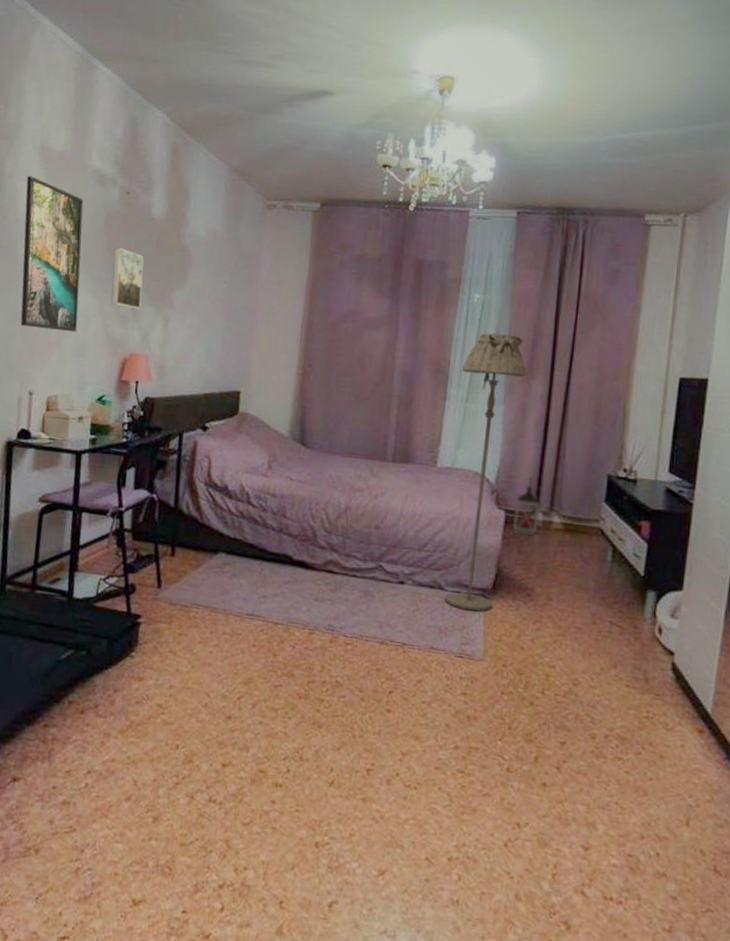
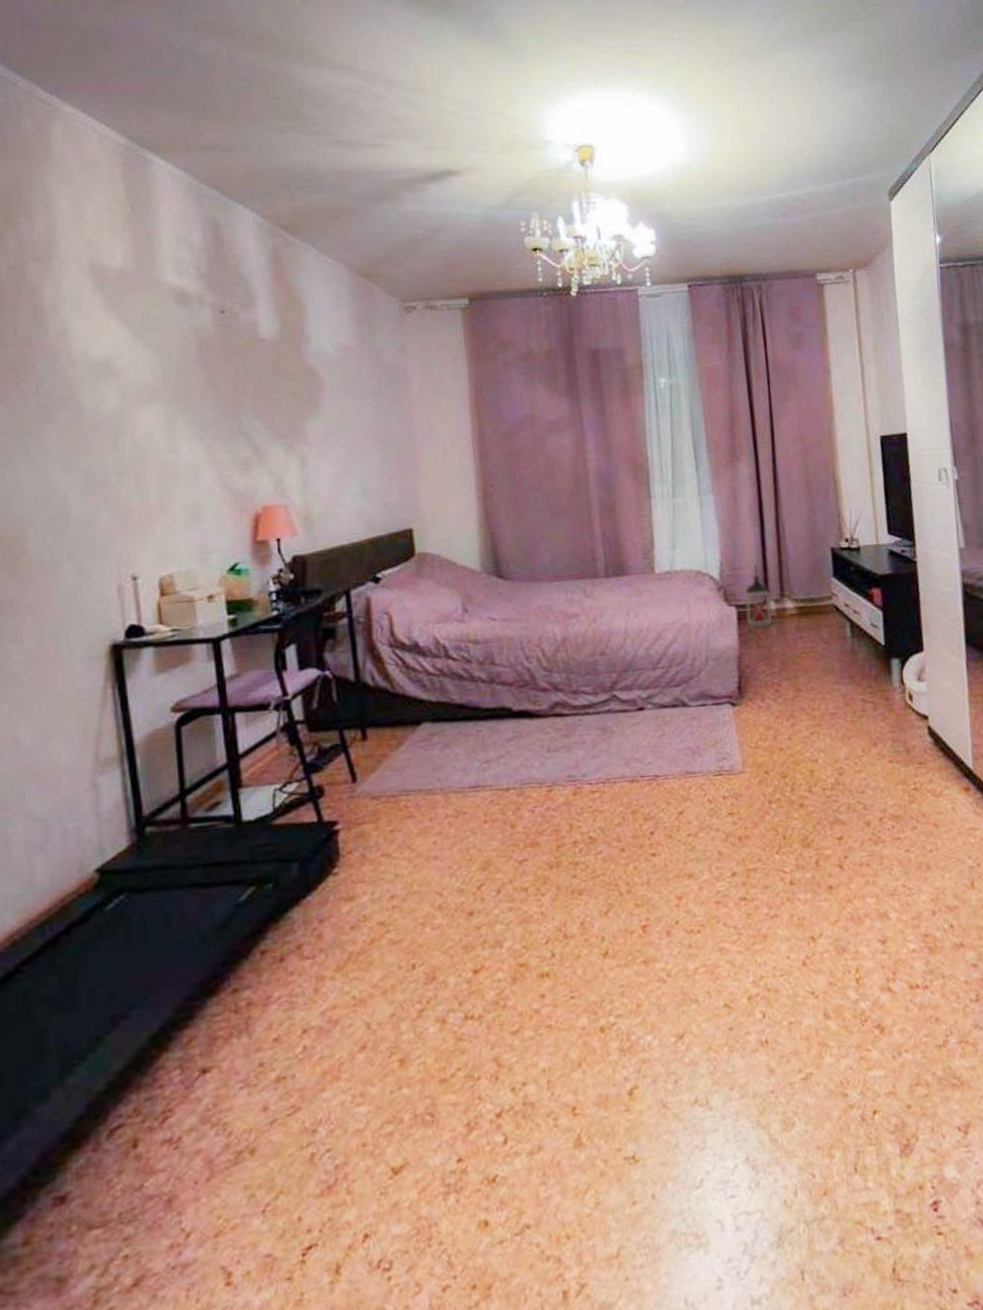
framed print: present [20,176,84,332] -> none [78,304,185,495]
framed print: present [111,247,144,309] -> none [216,379,266,452]
floor lamp: present [444,333,527,612] -> none [661,416,743,723]

